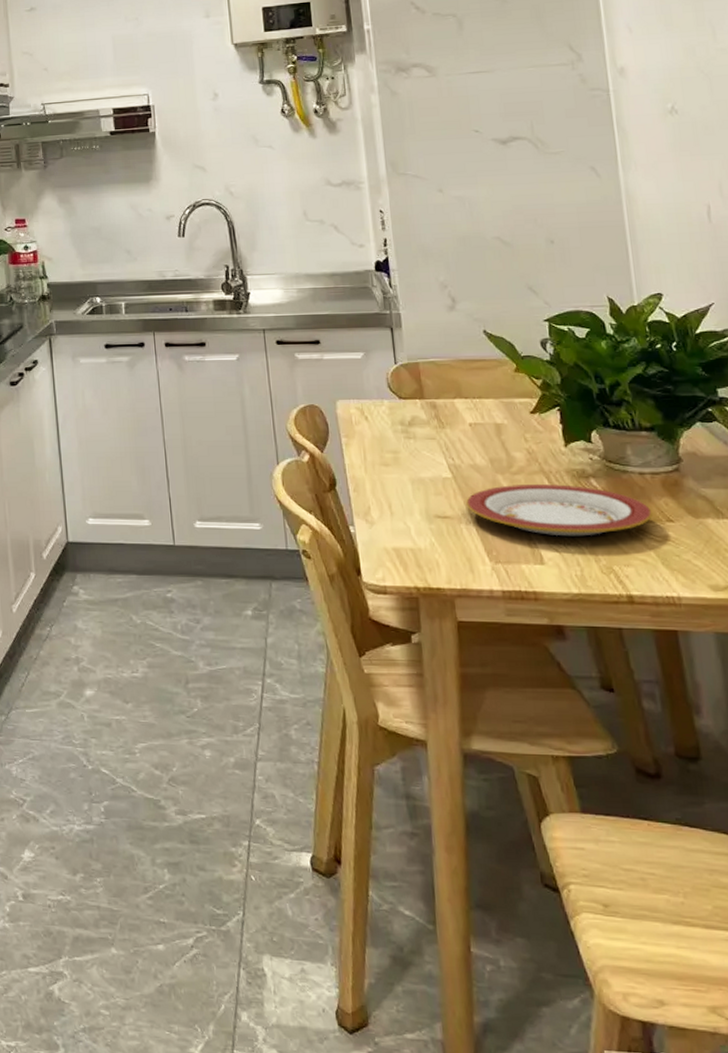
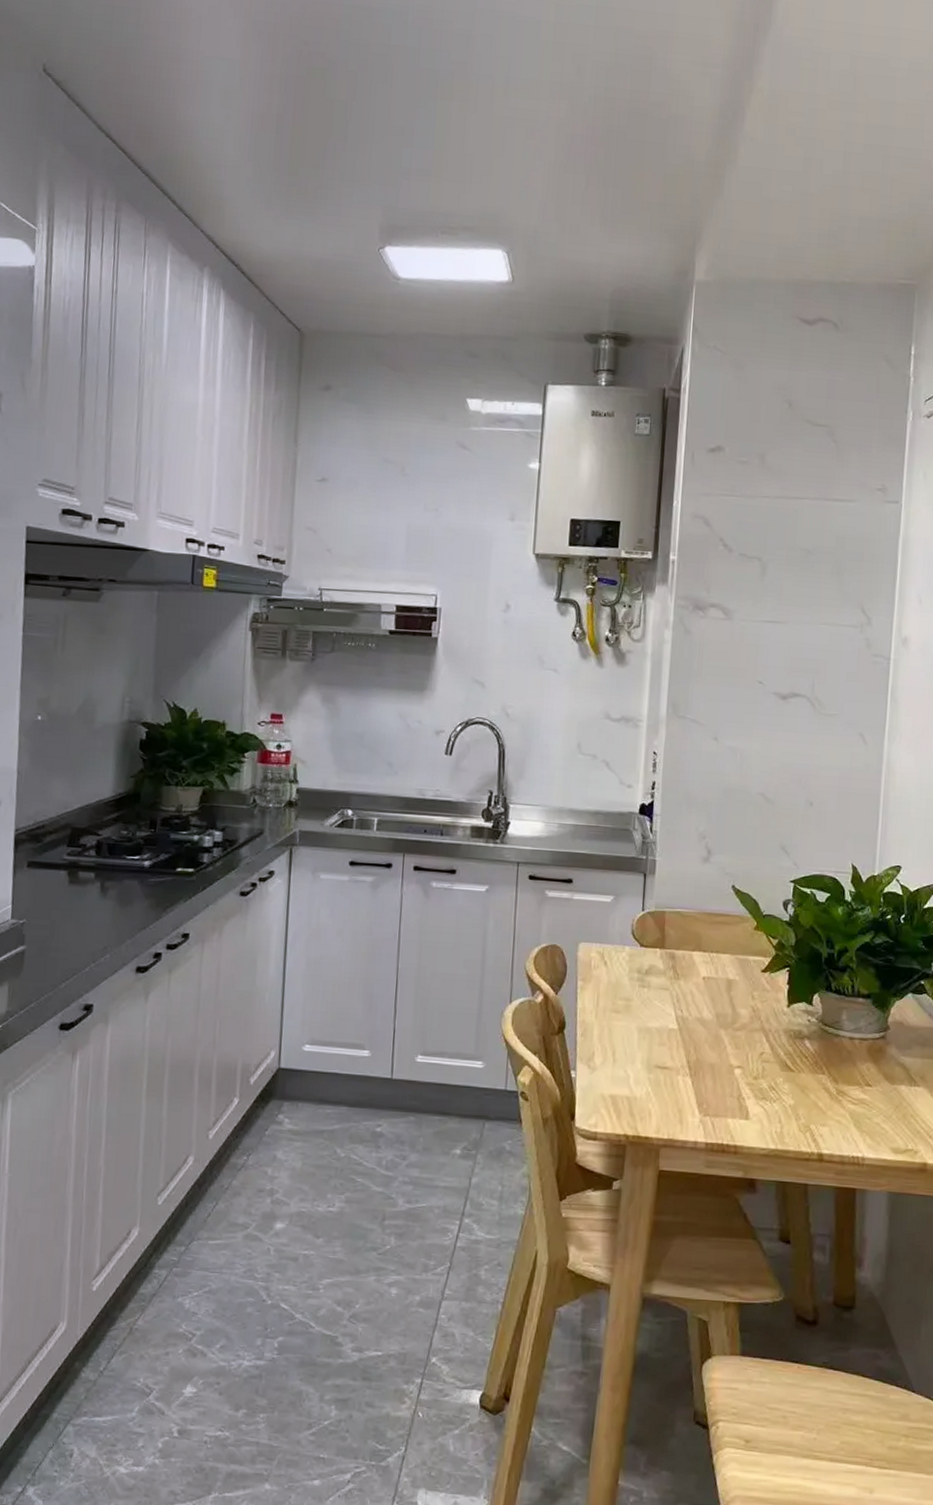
plate: present [466,484,652,537] -> none [687,1040,854,1095]

